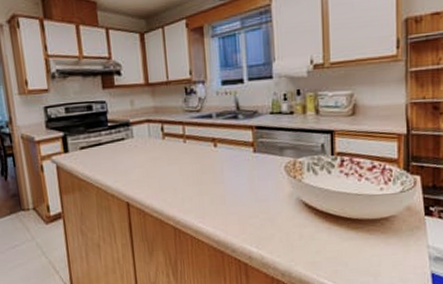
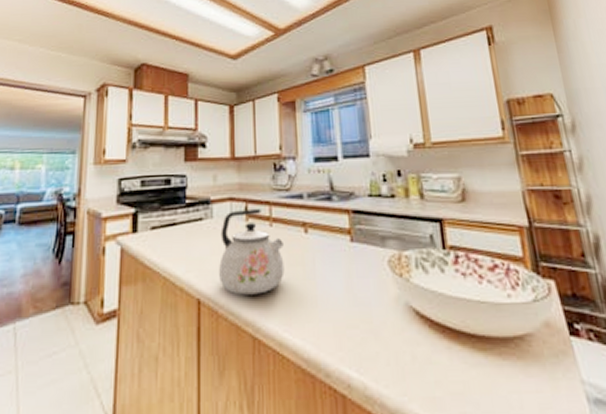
kettle: none [141,127,198,198] -> present [219,208,285,295]

